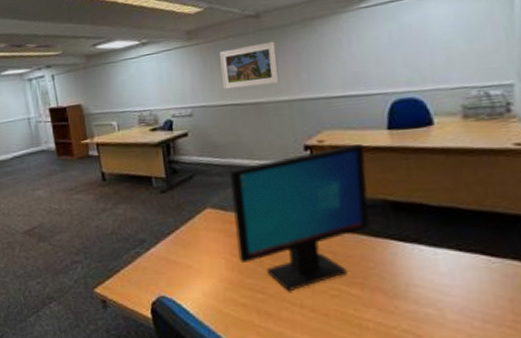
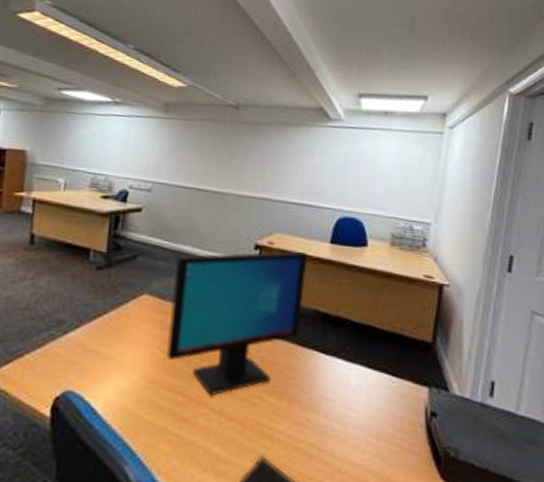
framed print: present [219,41,280,89] -> none [189,132,248,178]

